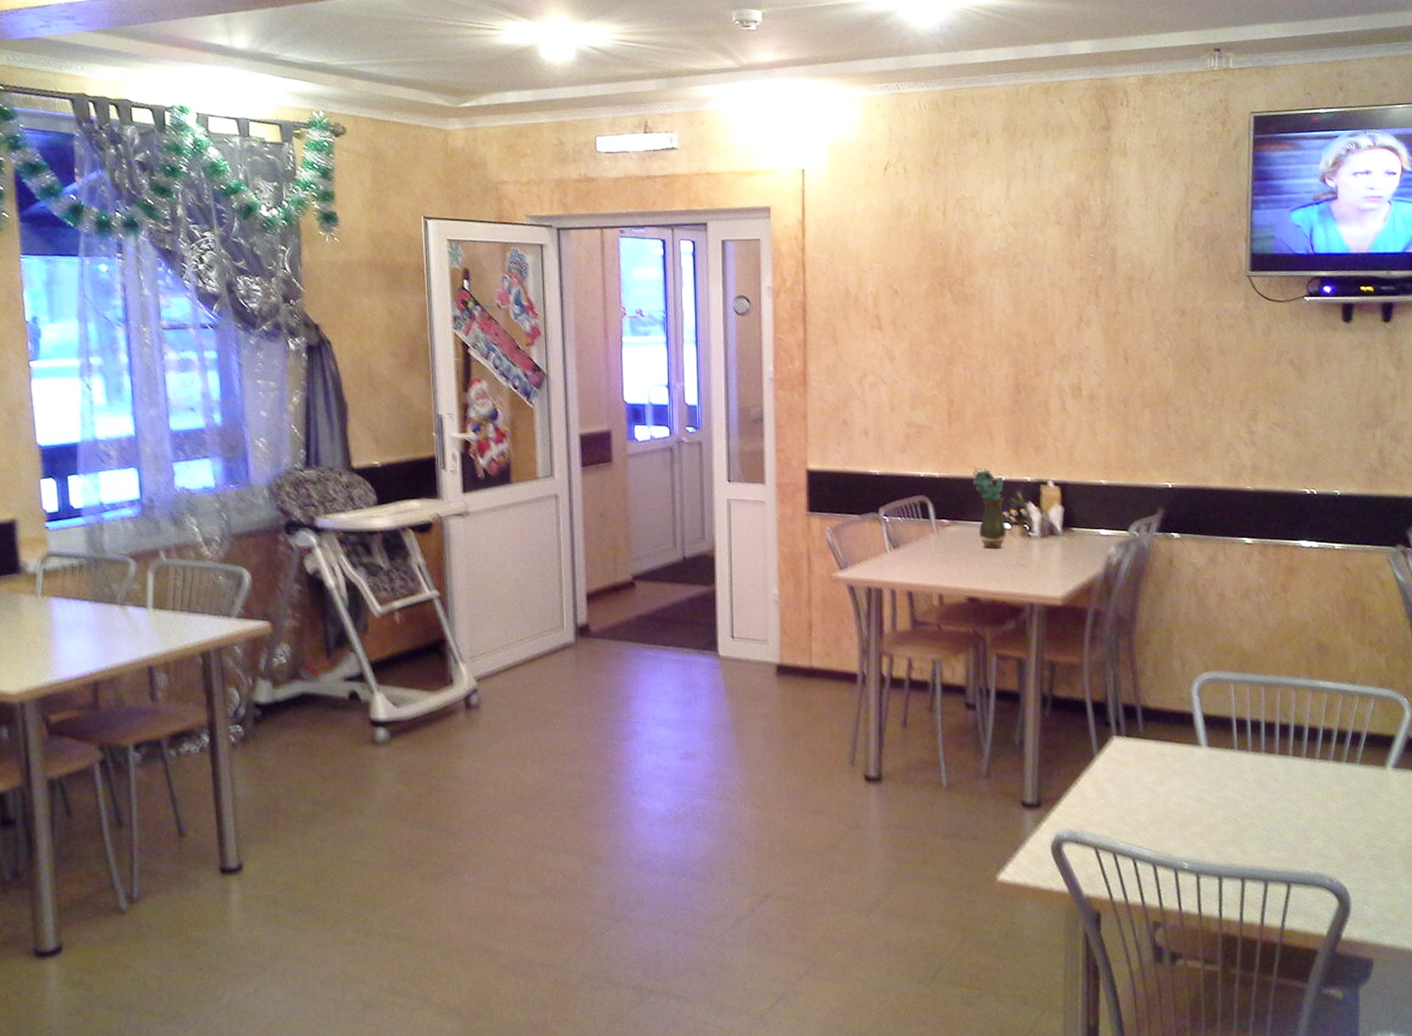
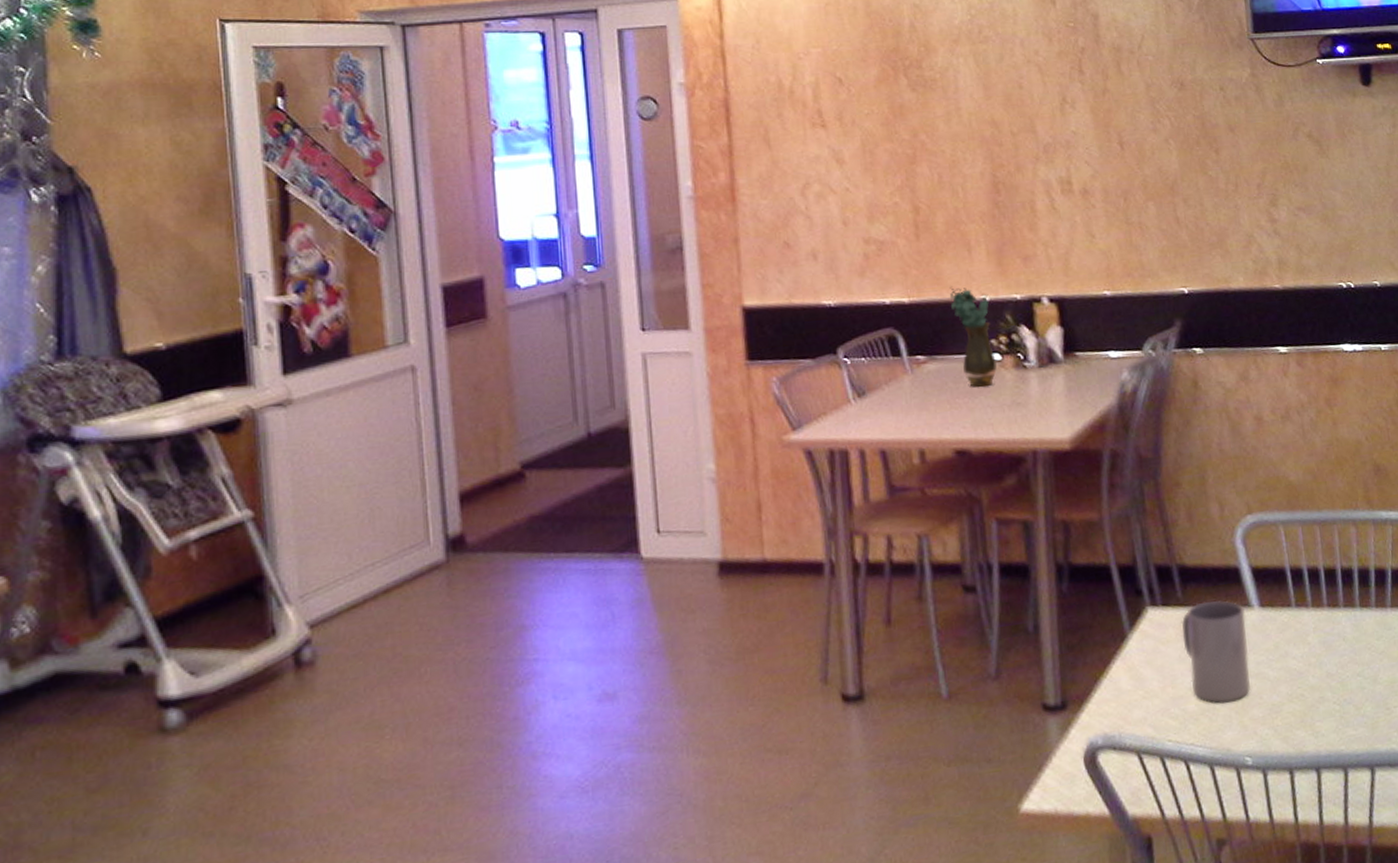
cup: none [1140,737,1194,818] -> present [1181,600,1250,704]

